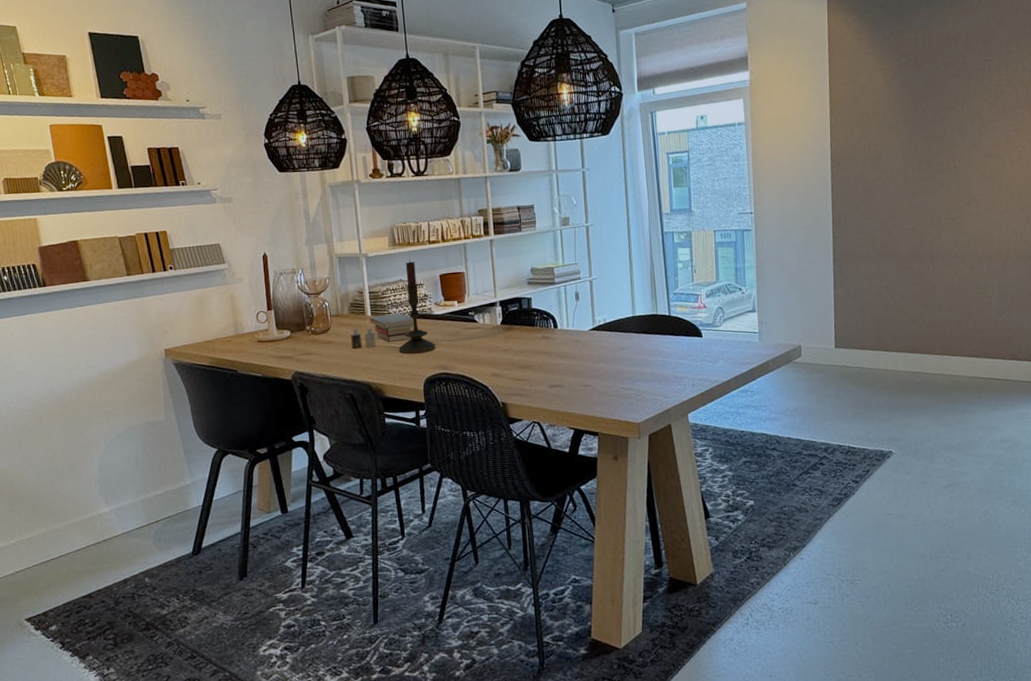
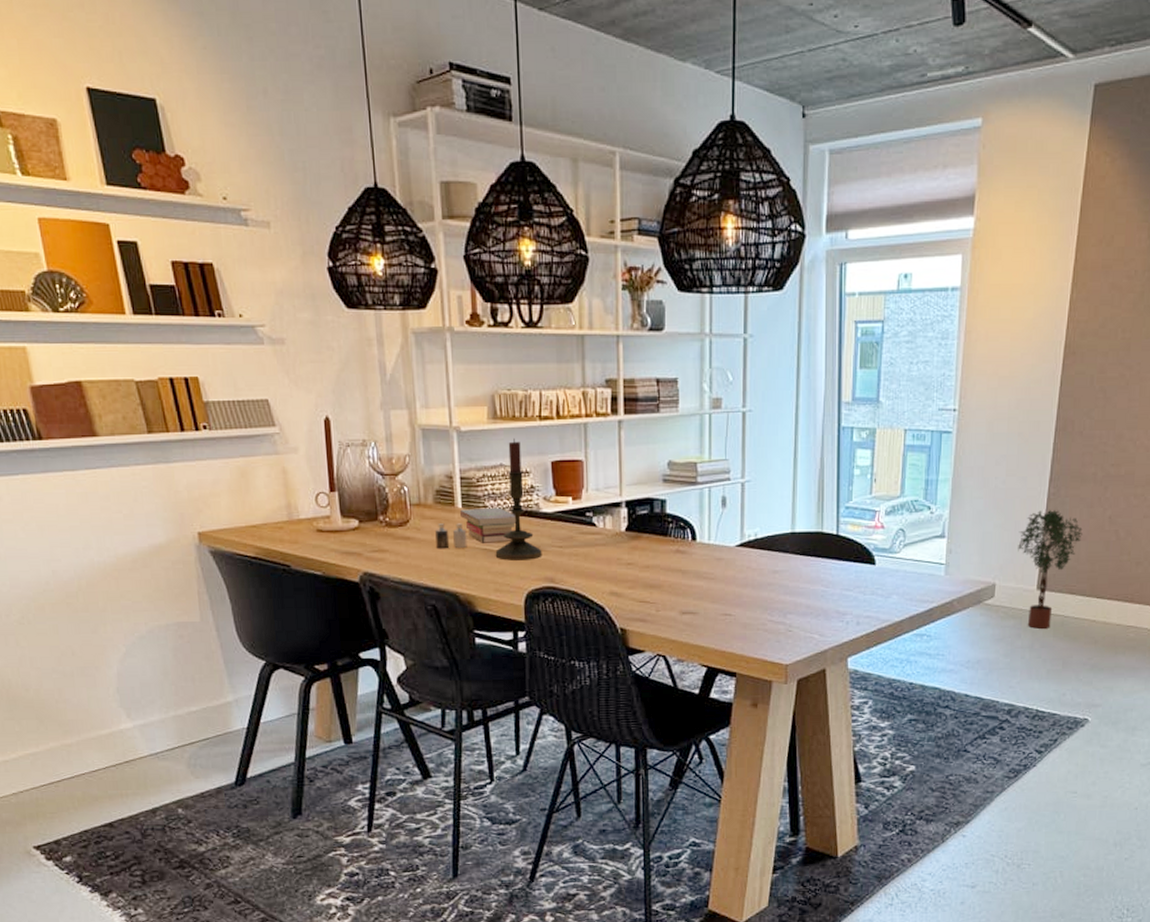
potted tree: none [814,283,866,380] -> present [1018,509,1083,629]

